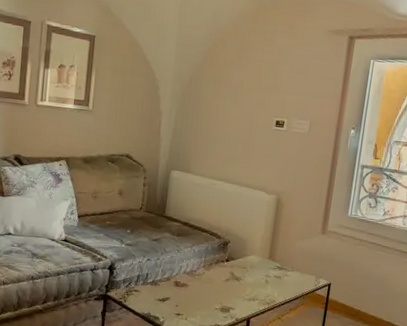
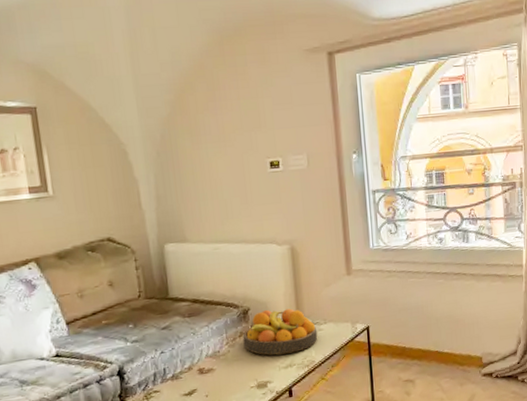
fruit bowl: none [217,246,284,289] -> present [242,308,318,355]

